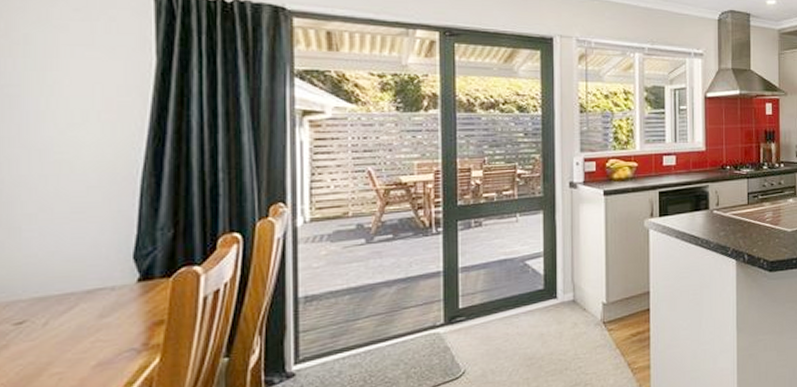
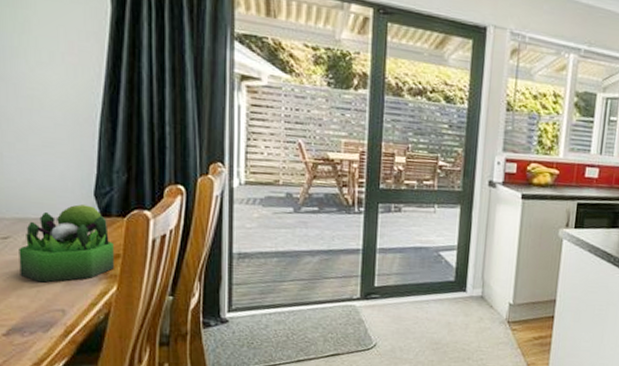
plant: none [37,270,157,368] -> present [19,204,114,283]

